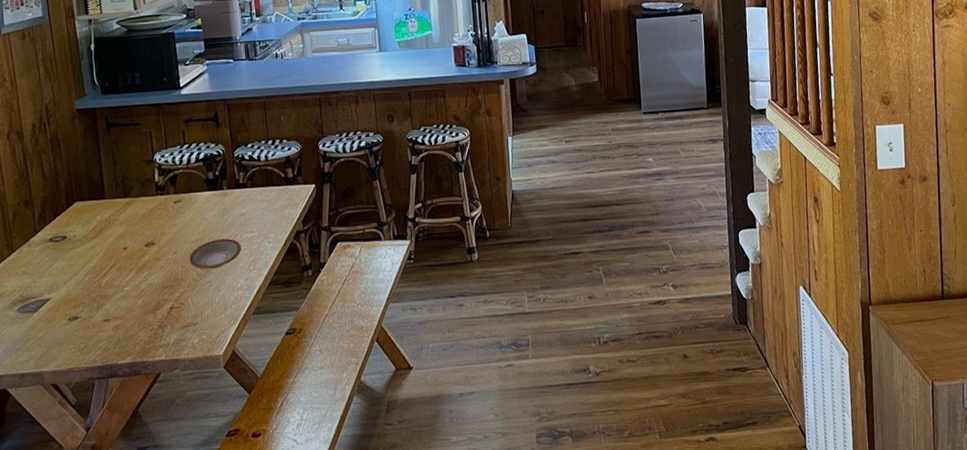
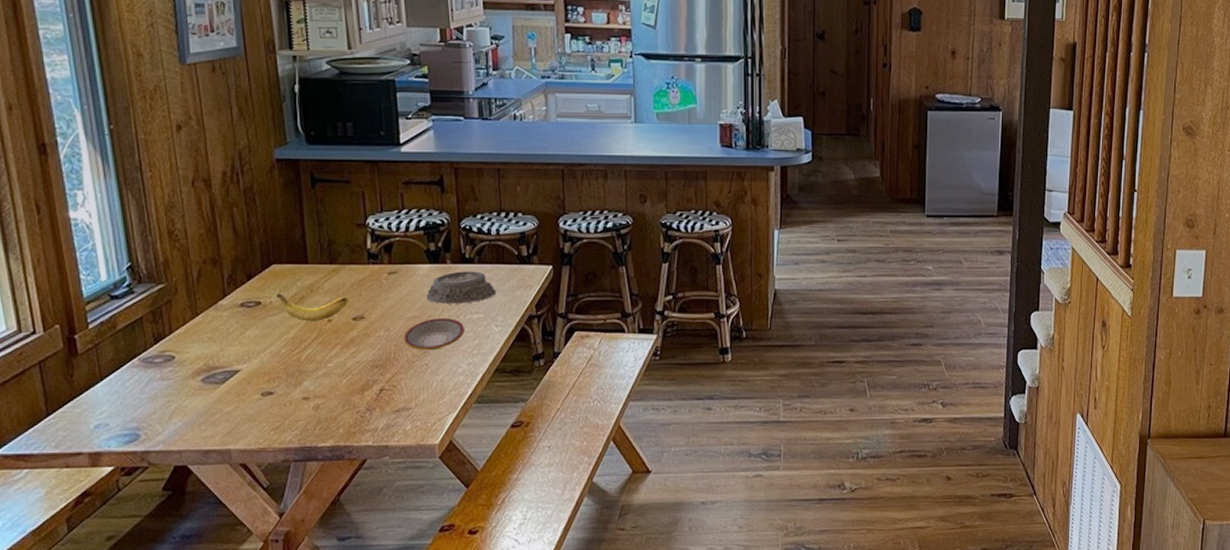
banana: none [79,226,141,251] -> present [276,294,349,322]
mortar: none [207,194,268,226] -> present [426,271,497,304]

